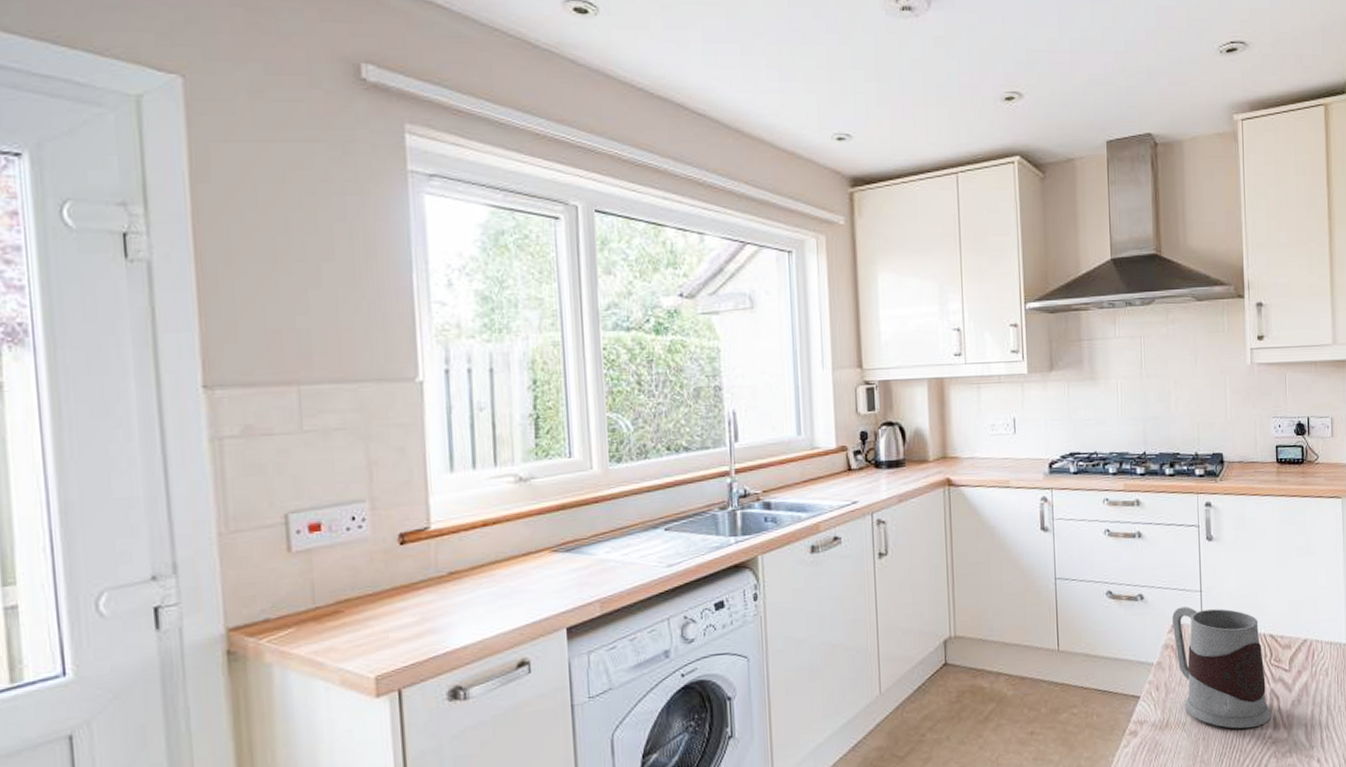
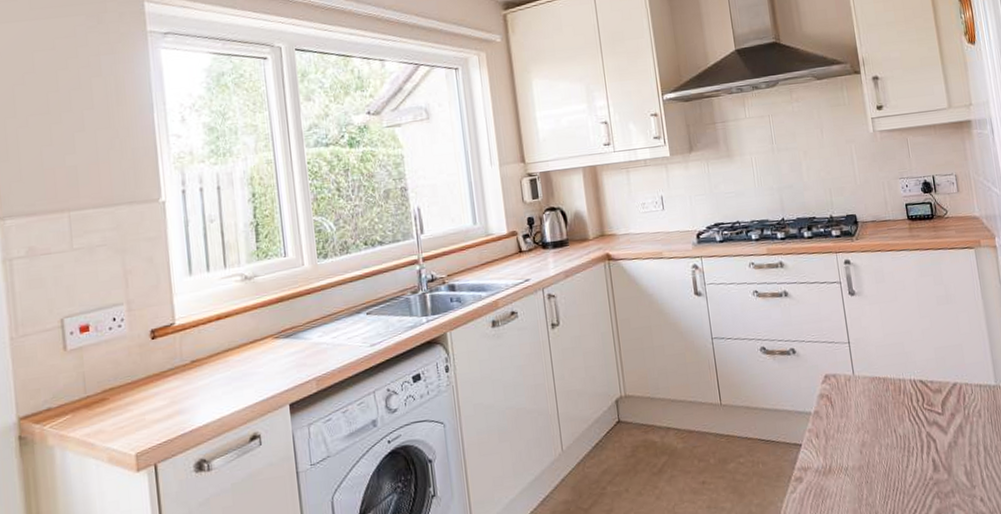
mug: present [1171,606,1272,729] -> none [824,357,931,472]

